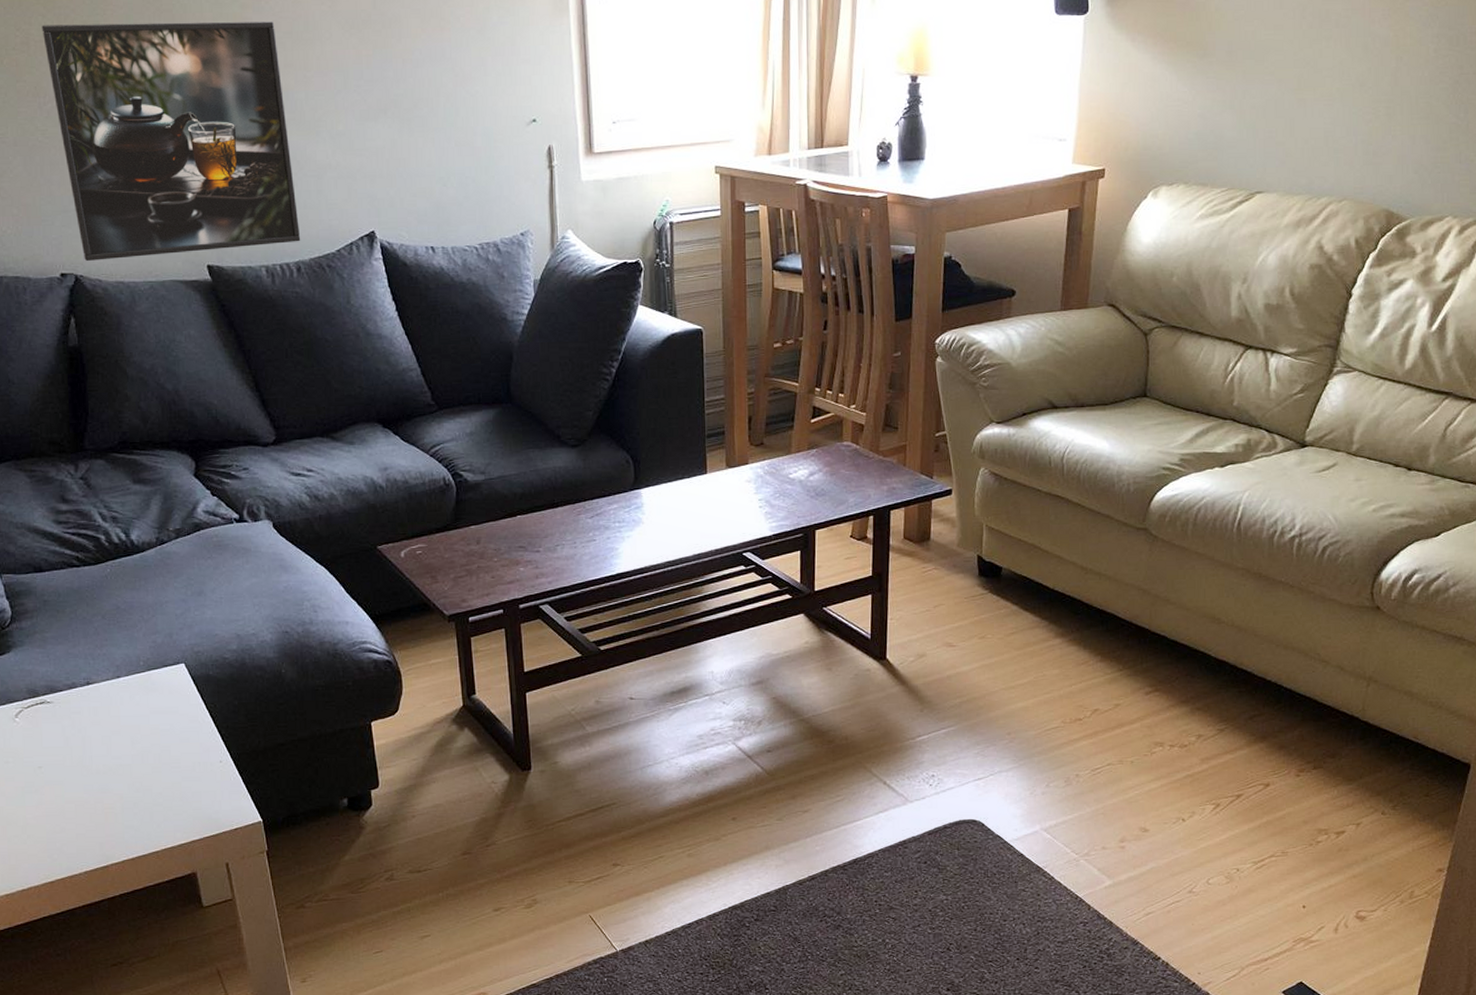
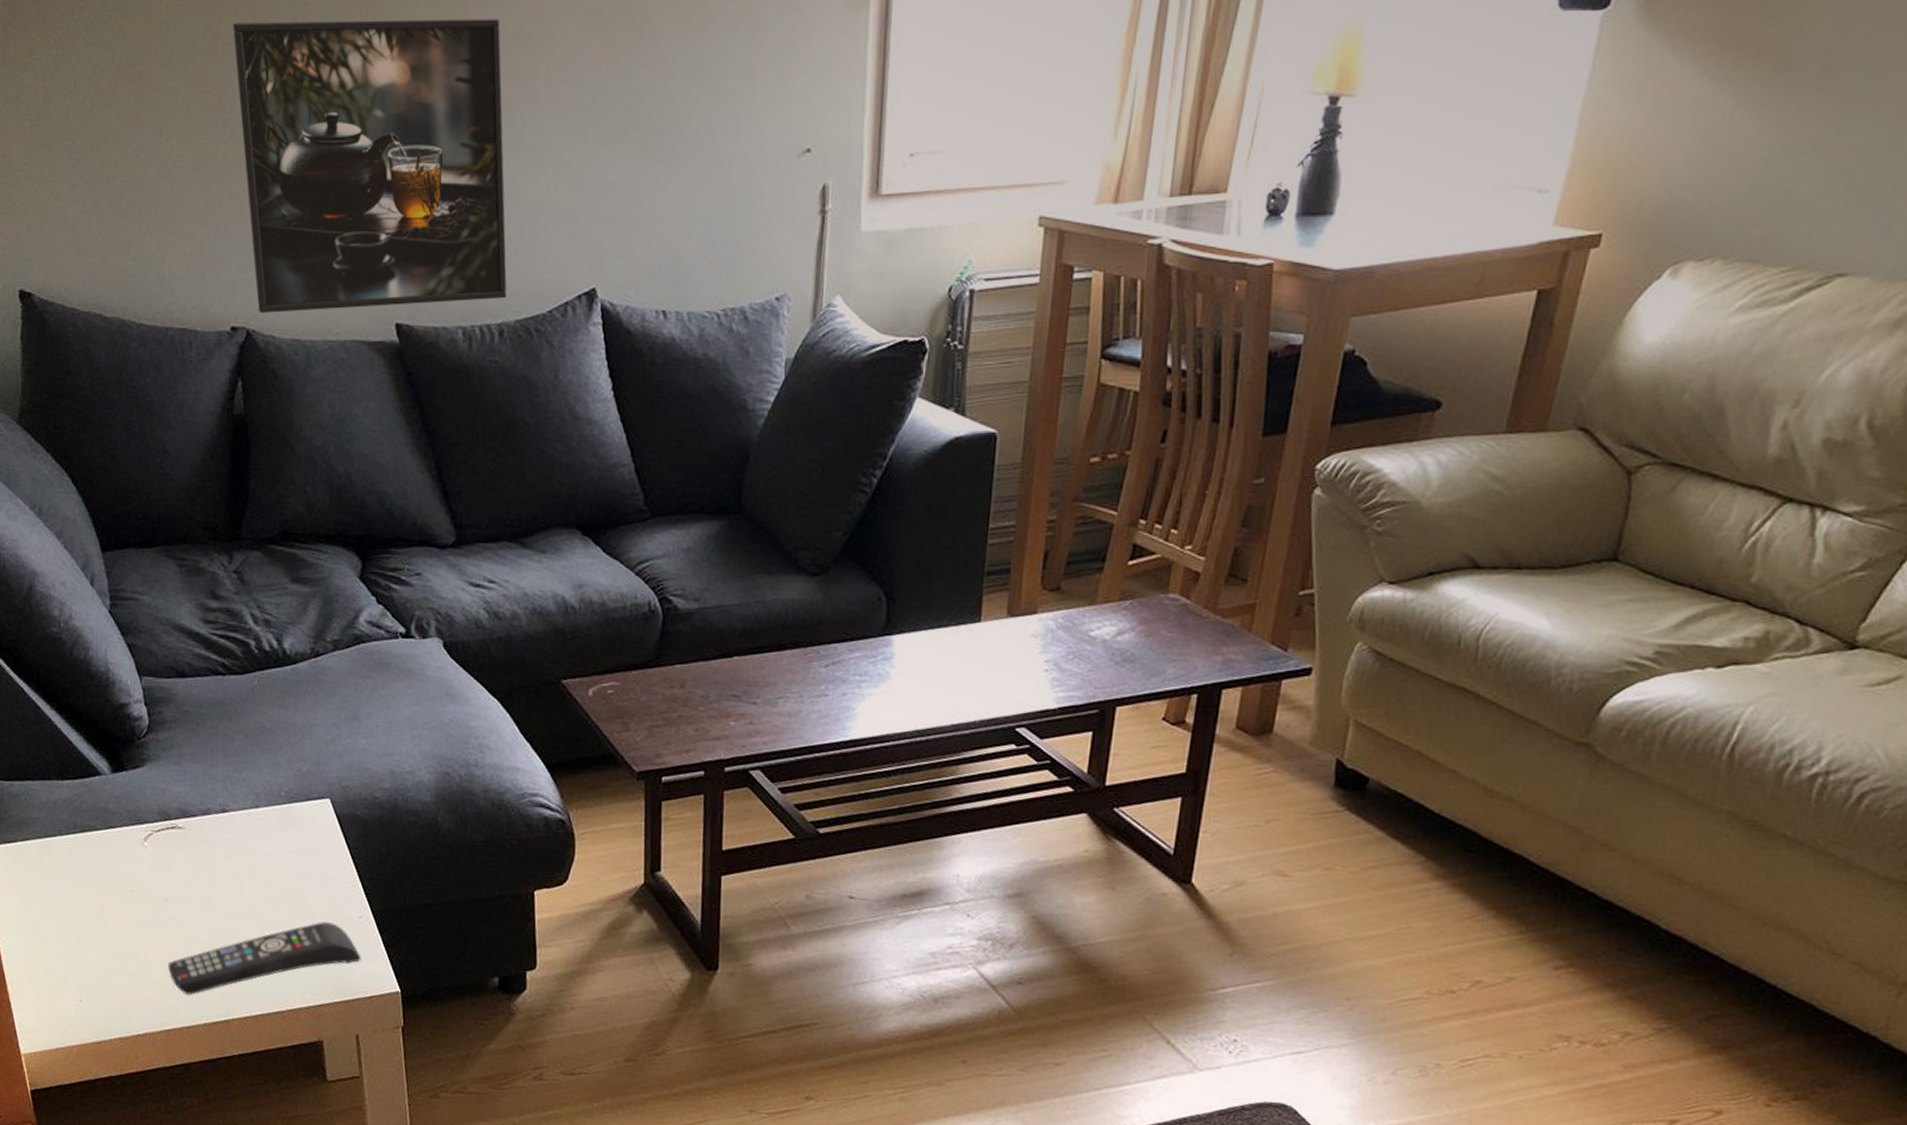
remote control: none [47,769,225,848] -> present [168,922,362,995]

